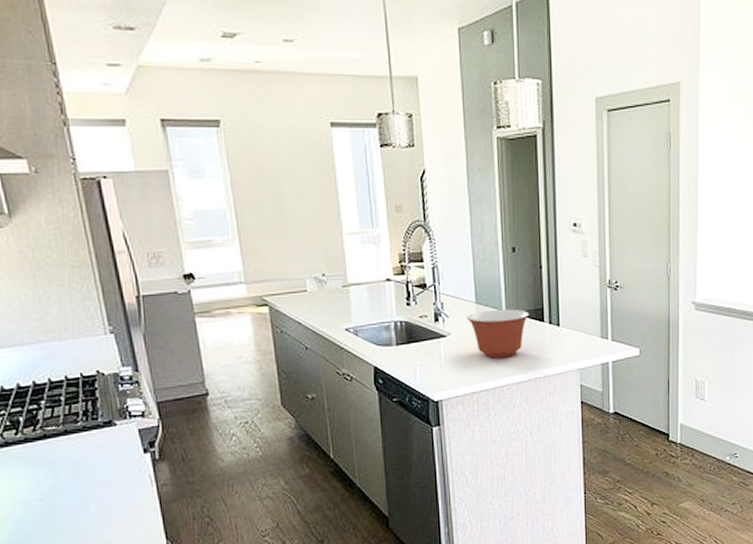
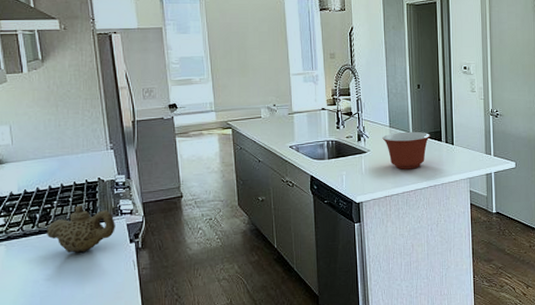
teapot: none [34,406,124,466] -> present [47,205,115,253]

